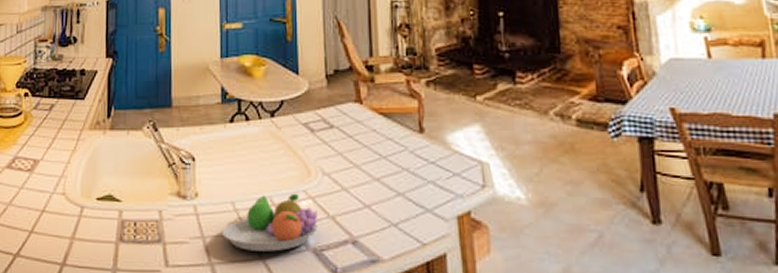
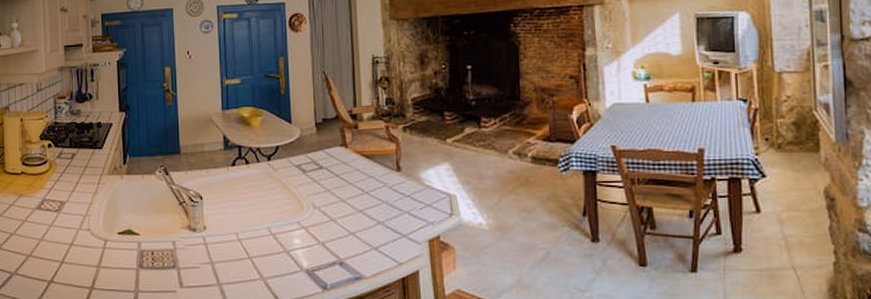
fruit bowl: present [221,193,318,252] -> none [227,224,310,273]

